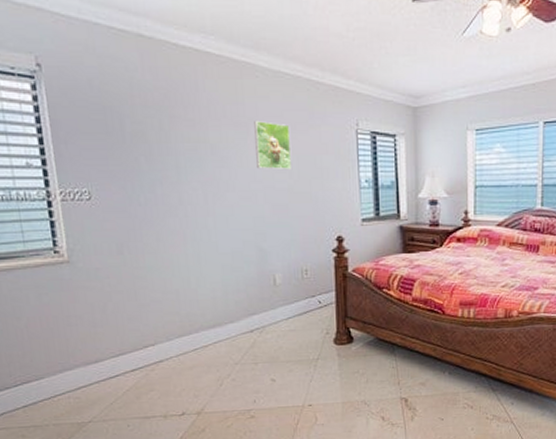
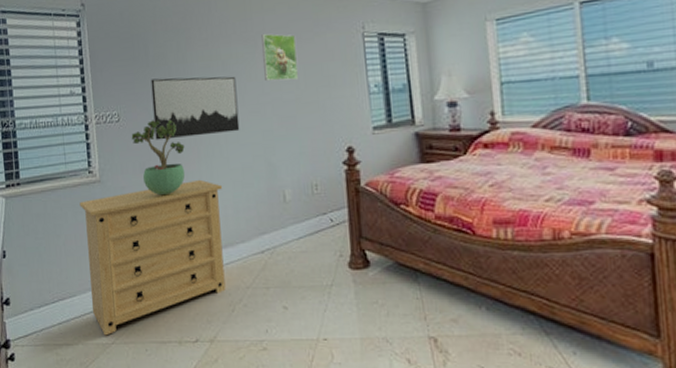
dresser: none [44,262,214,415] -> present [79,179,226,336]
potted plant: none [105,200,170,278] -> present [131,120,186,196]
wall art: none [128,157,230,222] -> present [150,76,240,140]

